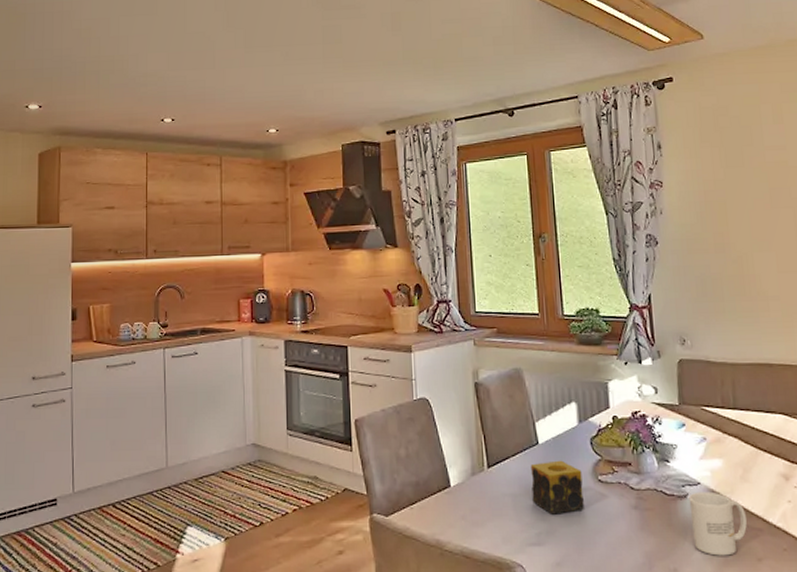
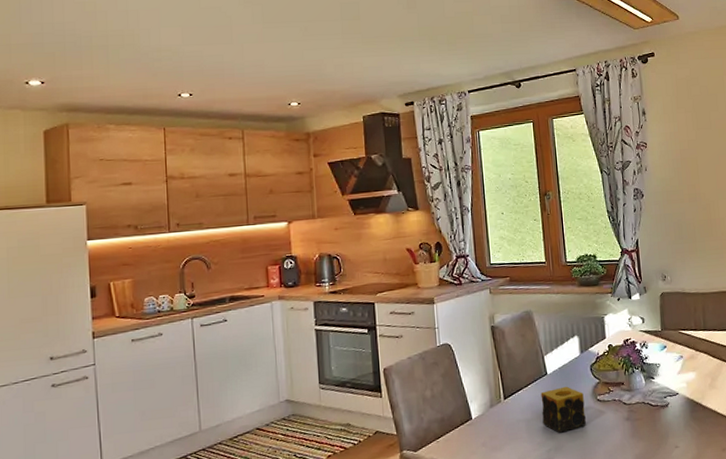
mug: present [689,491,747,556] -> none [669,399,714,451]

